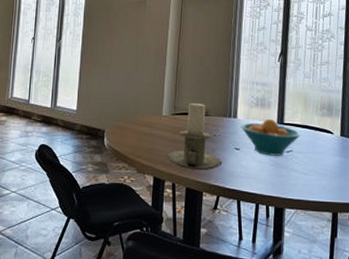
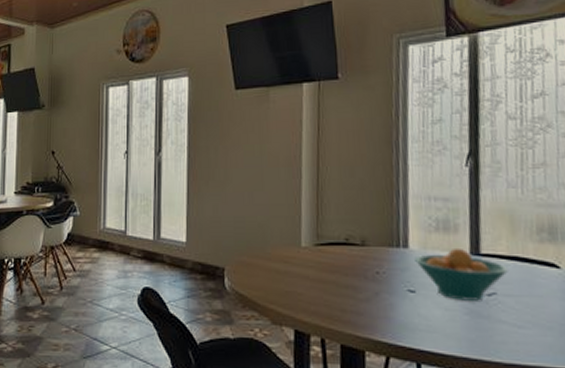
candle holder: present [166,103,223,171] -> none [309,229,392,322]

